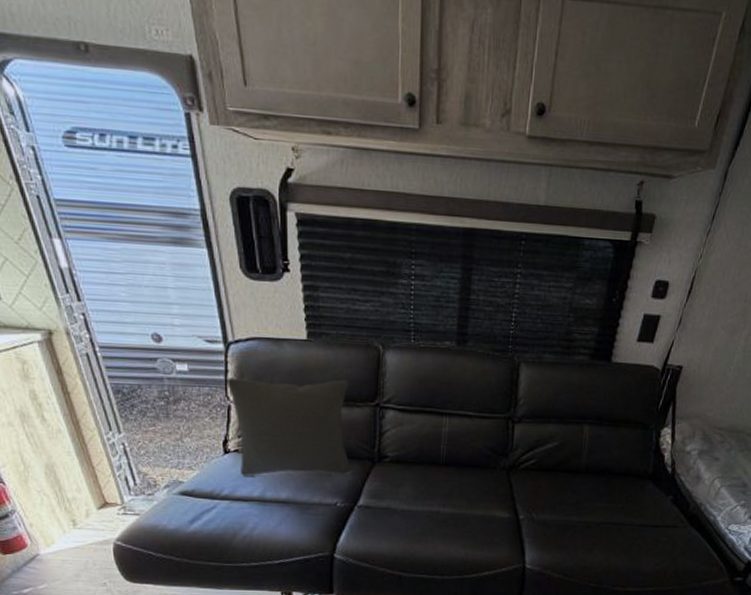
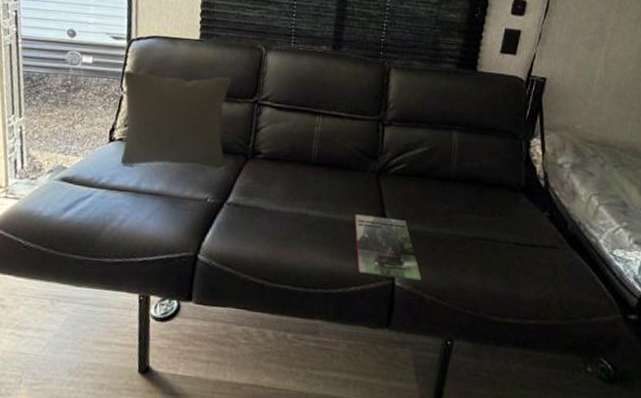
magazine: none [485,509,551,563] -> present [354,214,422,281]

